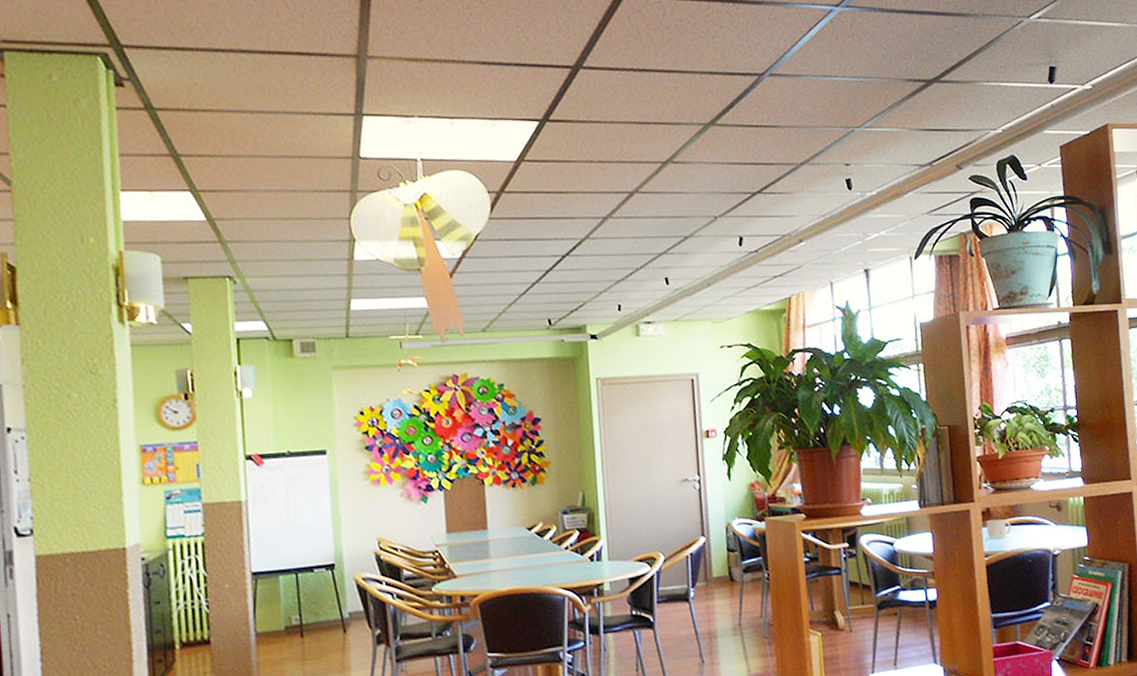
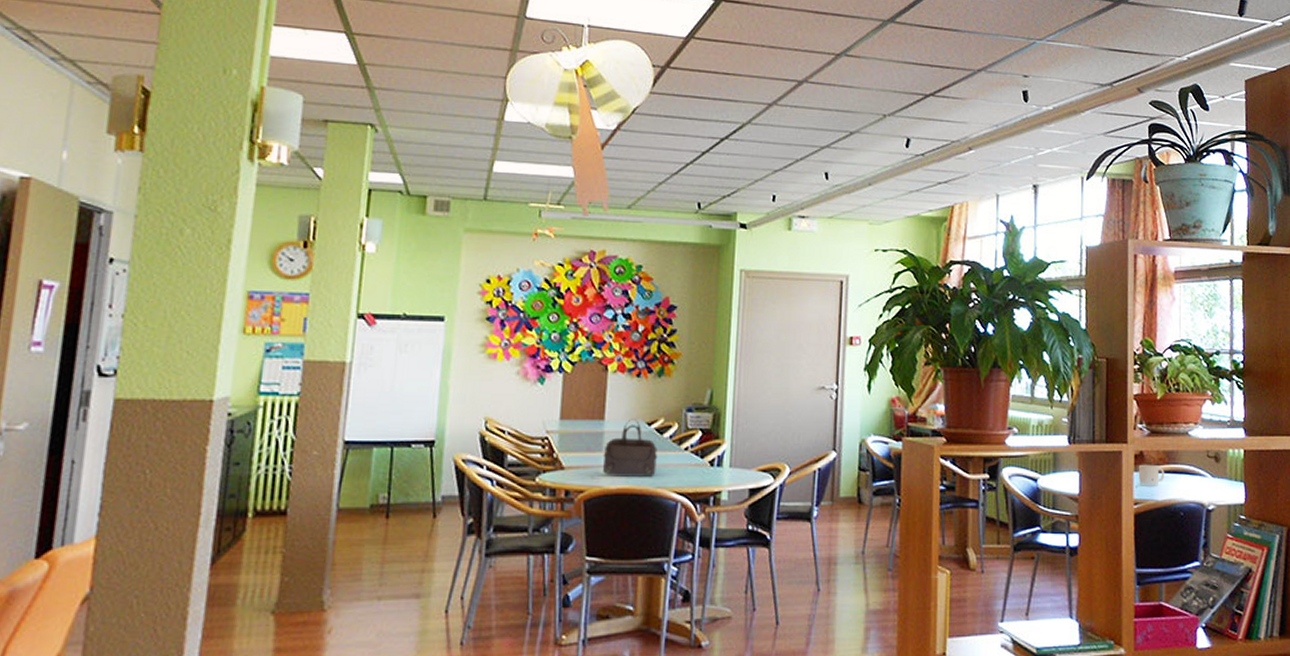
handbag: none [490,526,541,580] -> present [603,419,657,477]

